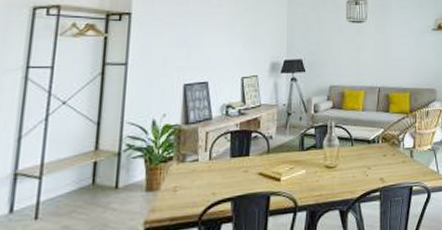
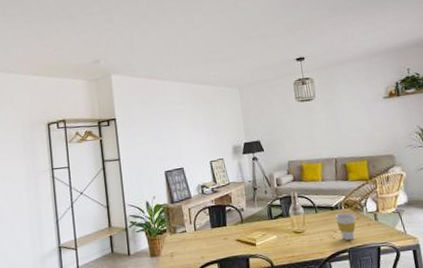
cup: none [371,147,392,179] -> present [335,212,356,241]

